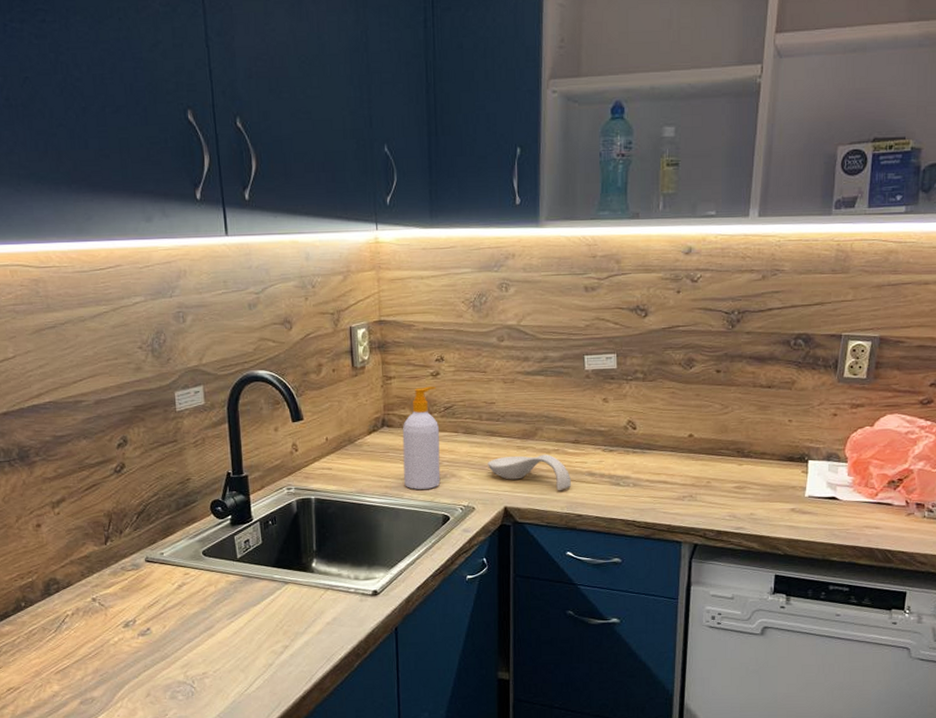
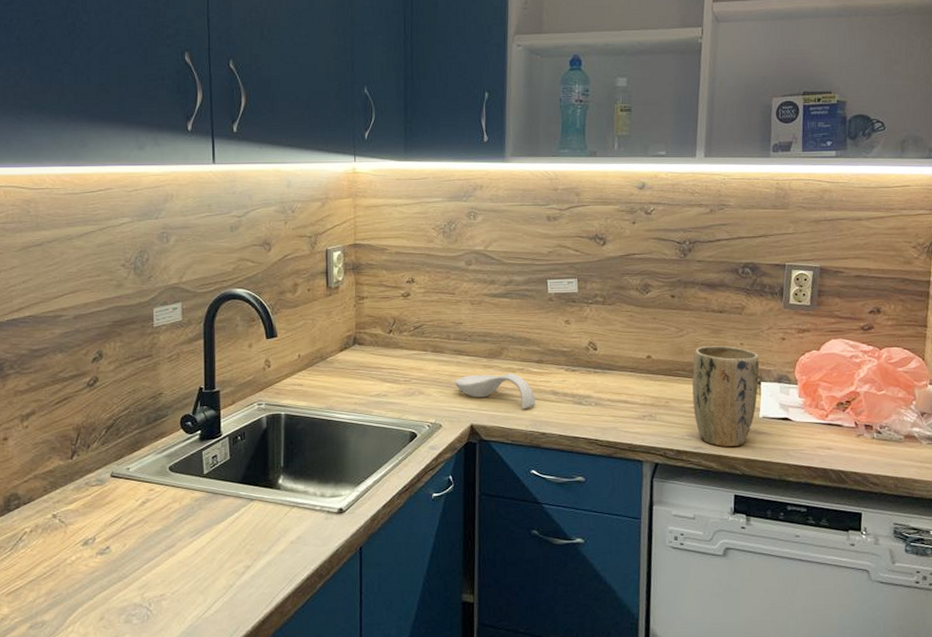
soap bottle: present [402,386,441,490] -> none [373,306,409,406]
plant pot: none [736,423,808,527] -> present [692,346,760,447]

